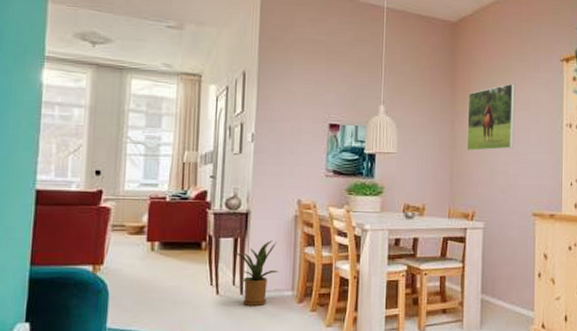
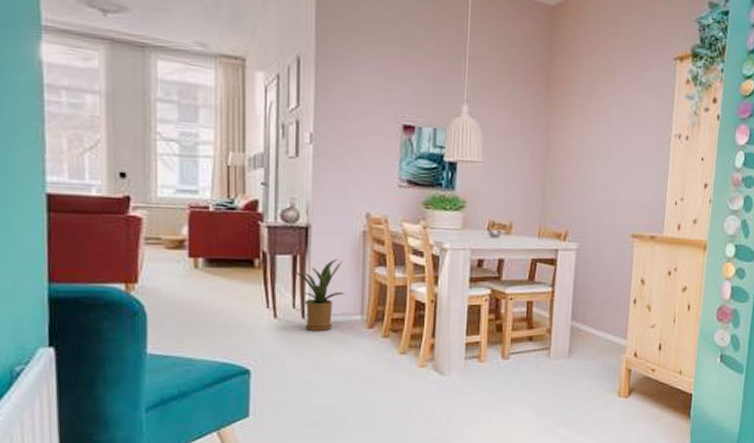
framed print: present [467,83,515,152] -> none [562,84,621,163]

